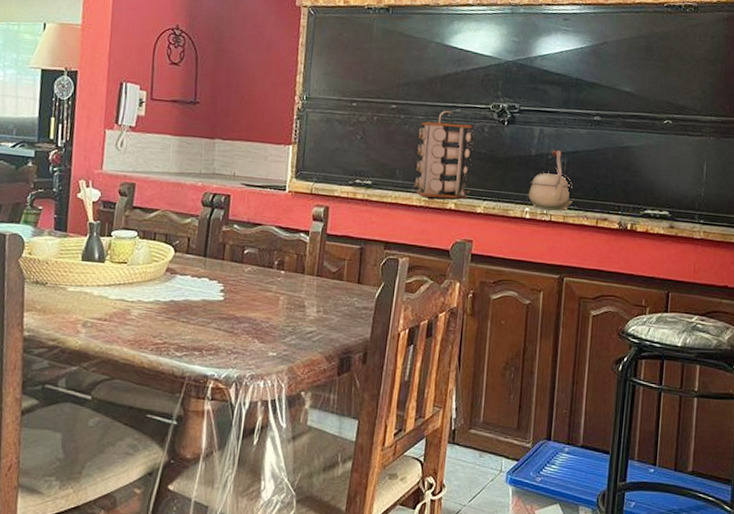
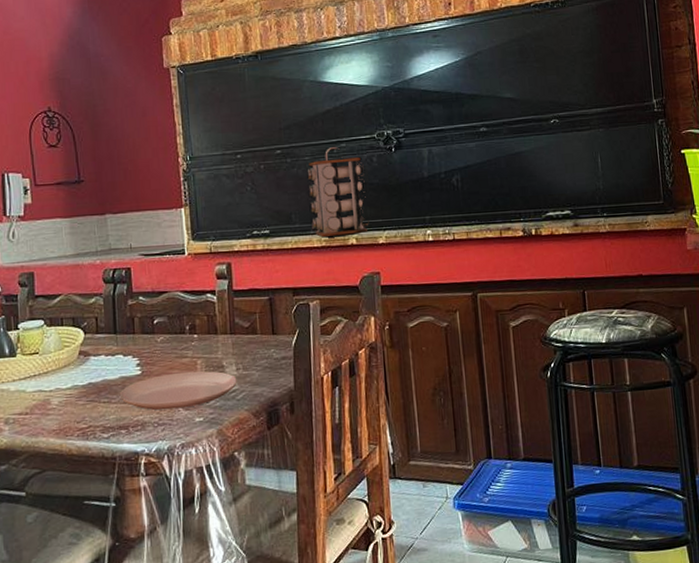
plate: none [198,304,316,341] -> present [119,370,237,410]
kettle: present [528,149,574,212] -> none [427,167,474,230]

